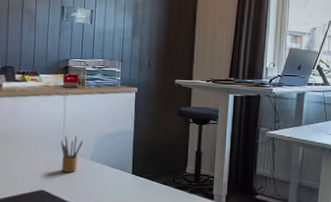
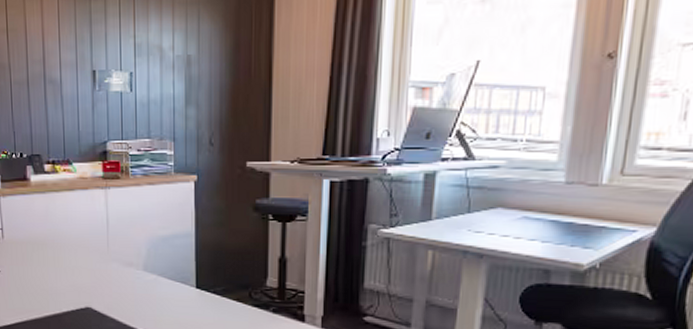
pencil box: present [60,135,83,172] -> none [104,239,132,286]

